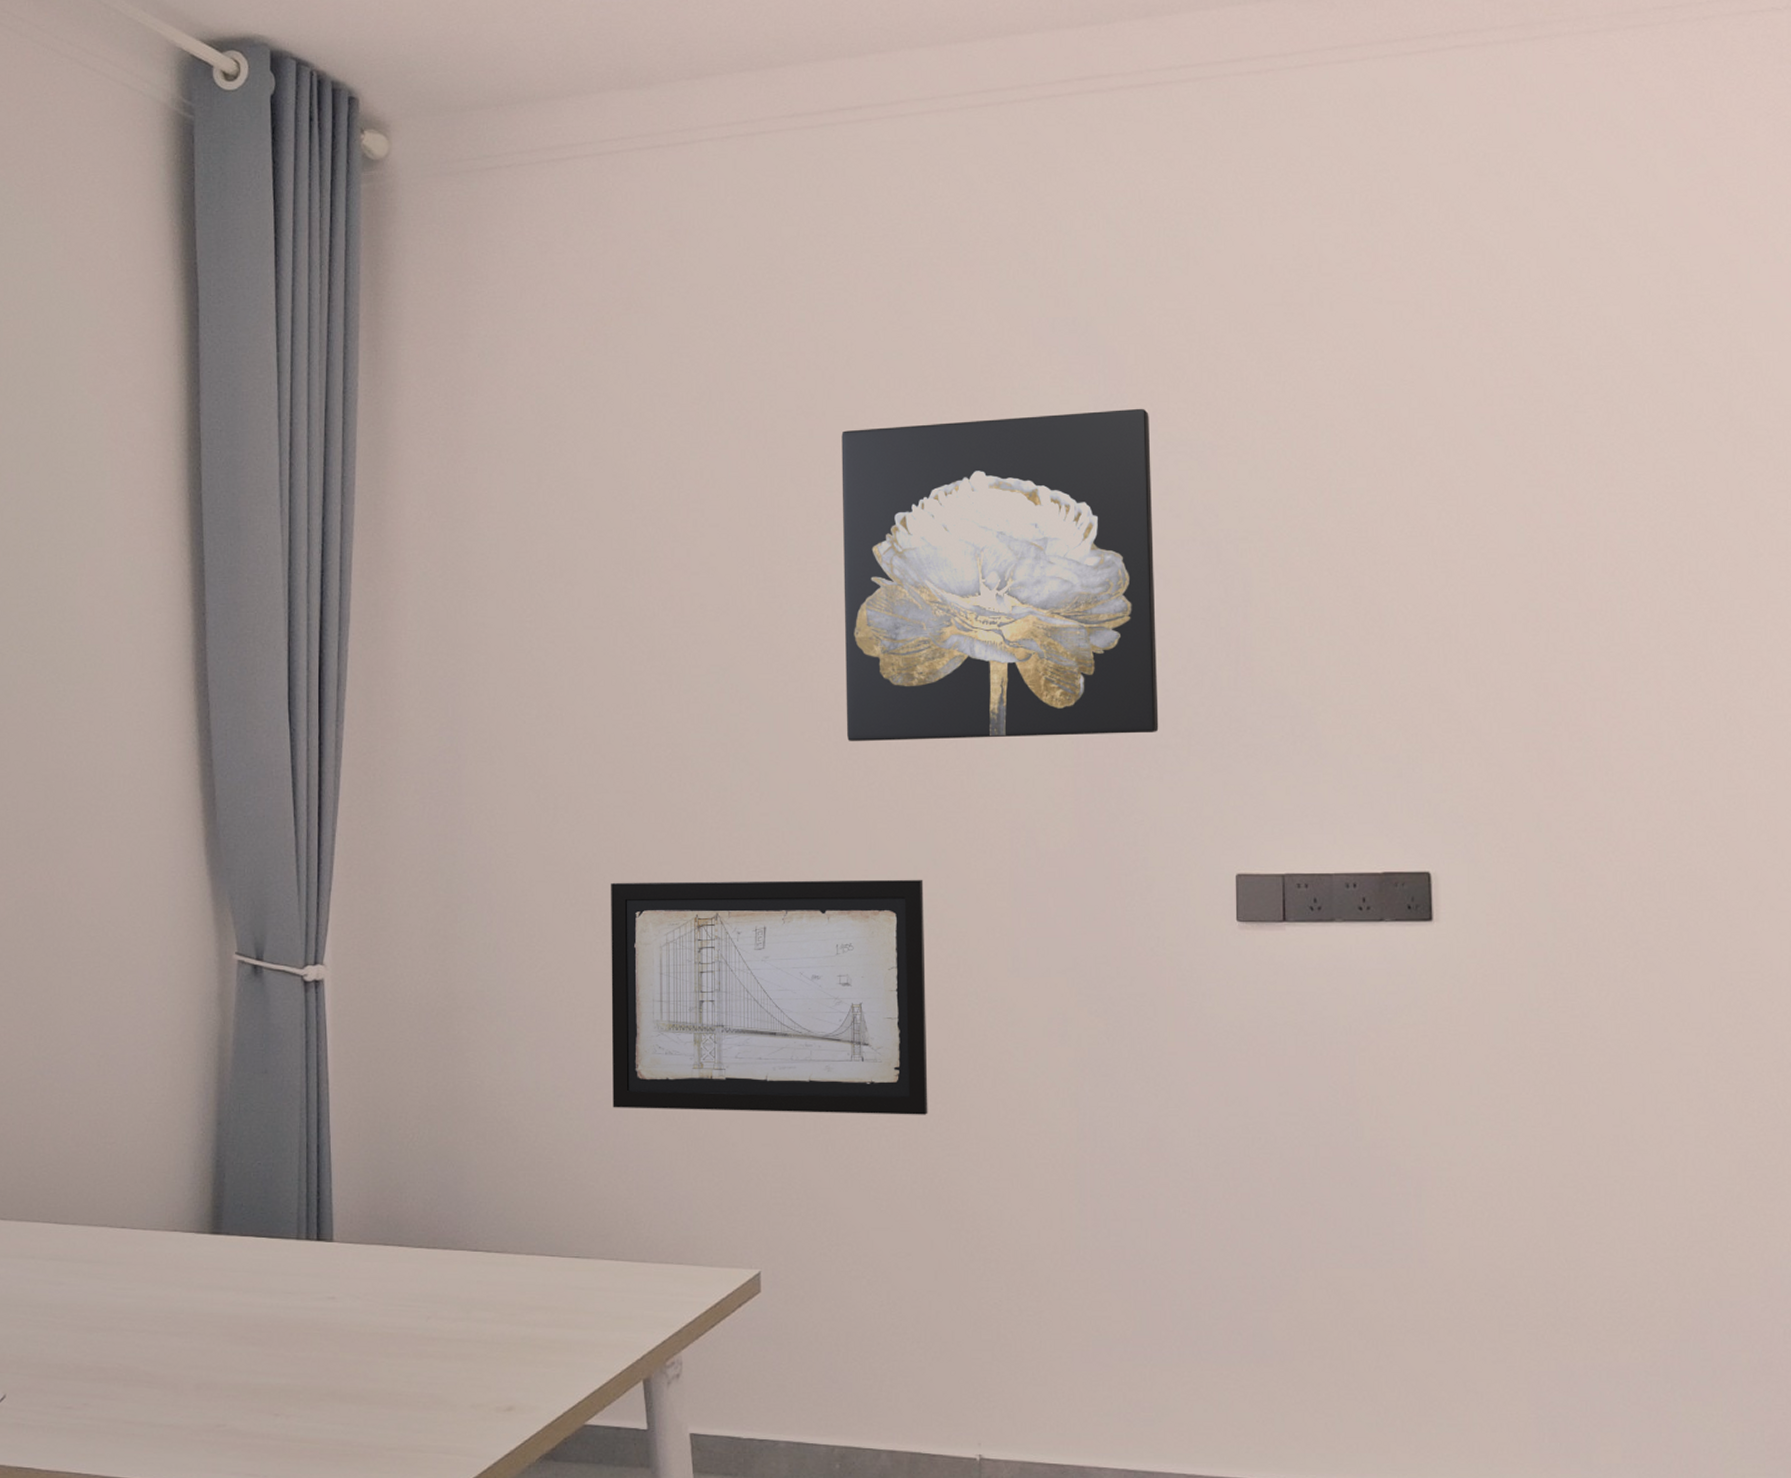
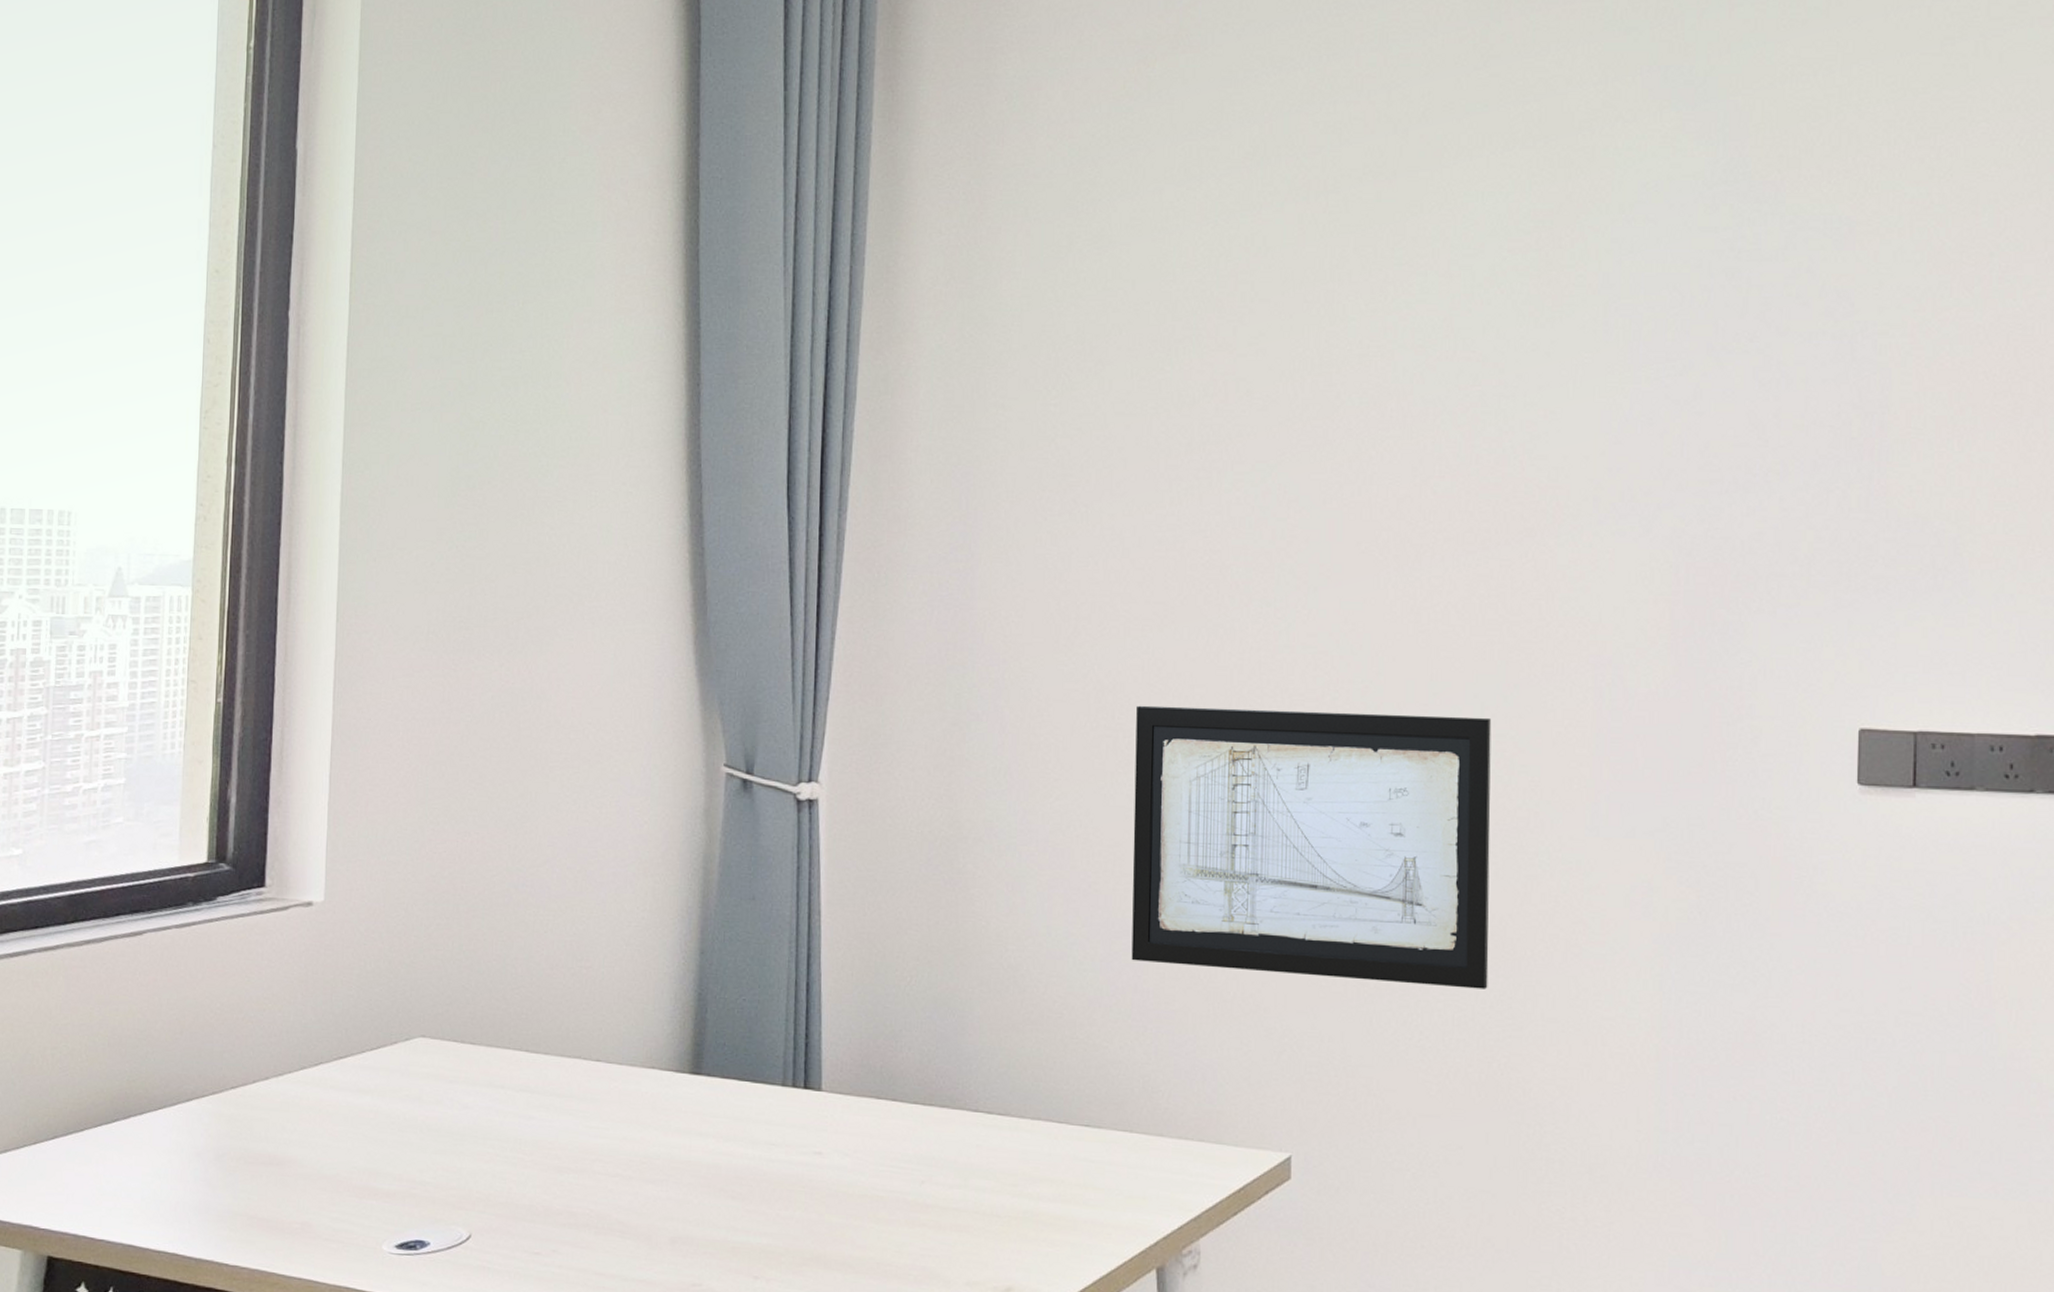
wall art: present [841,408,1159,741] -> none [1408,175,1776,560]

